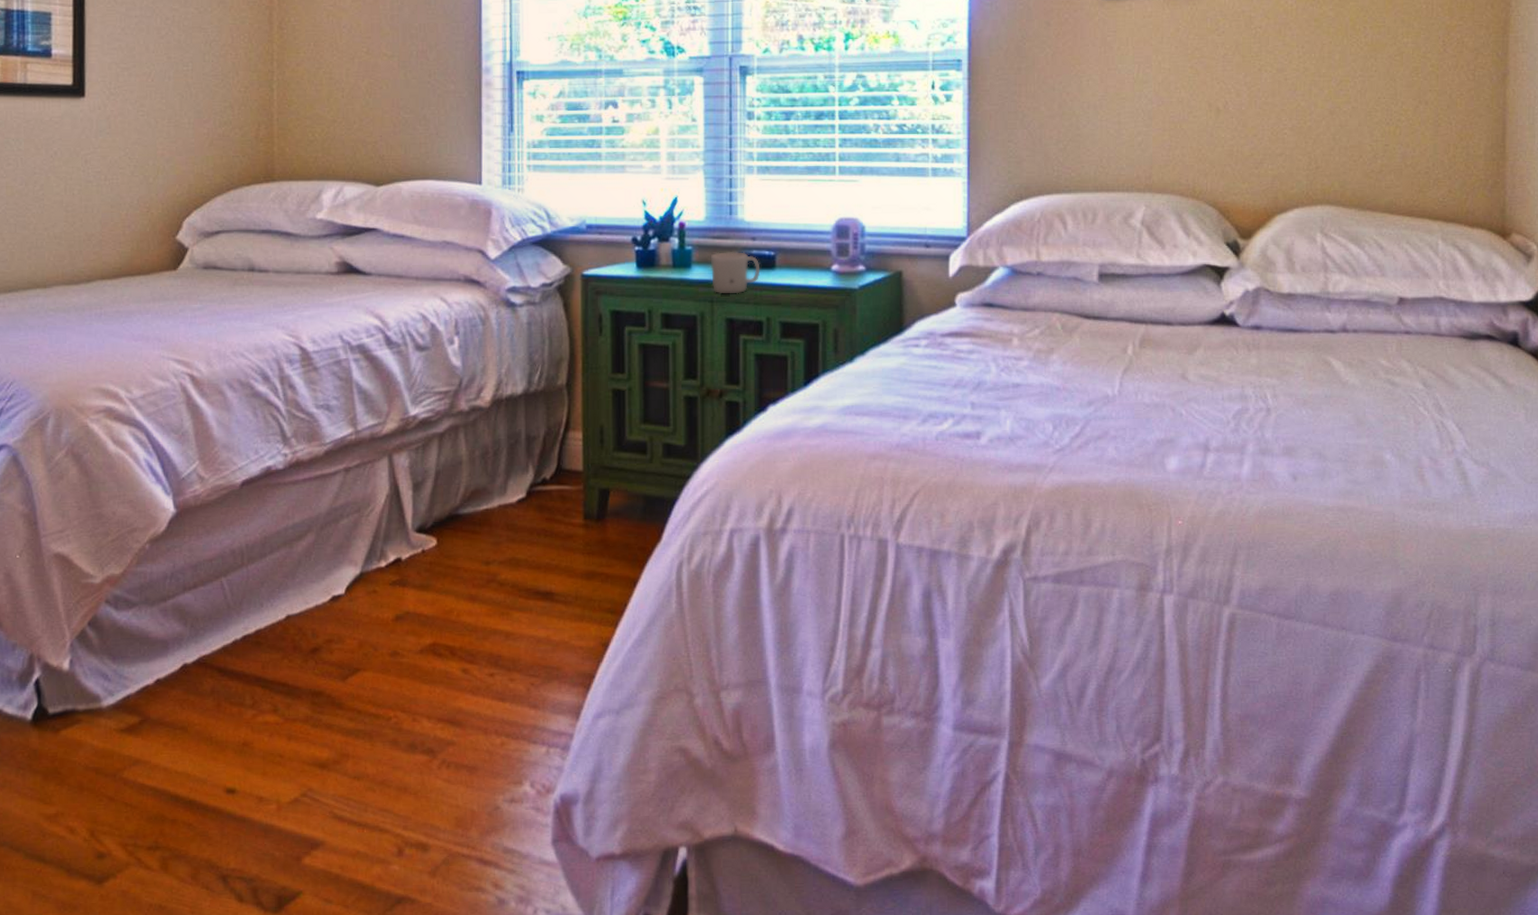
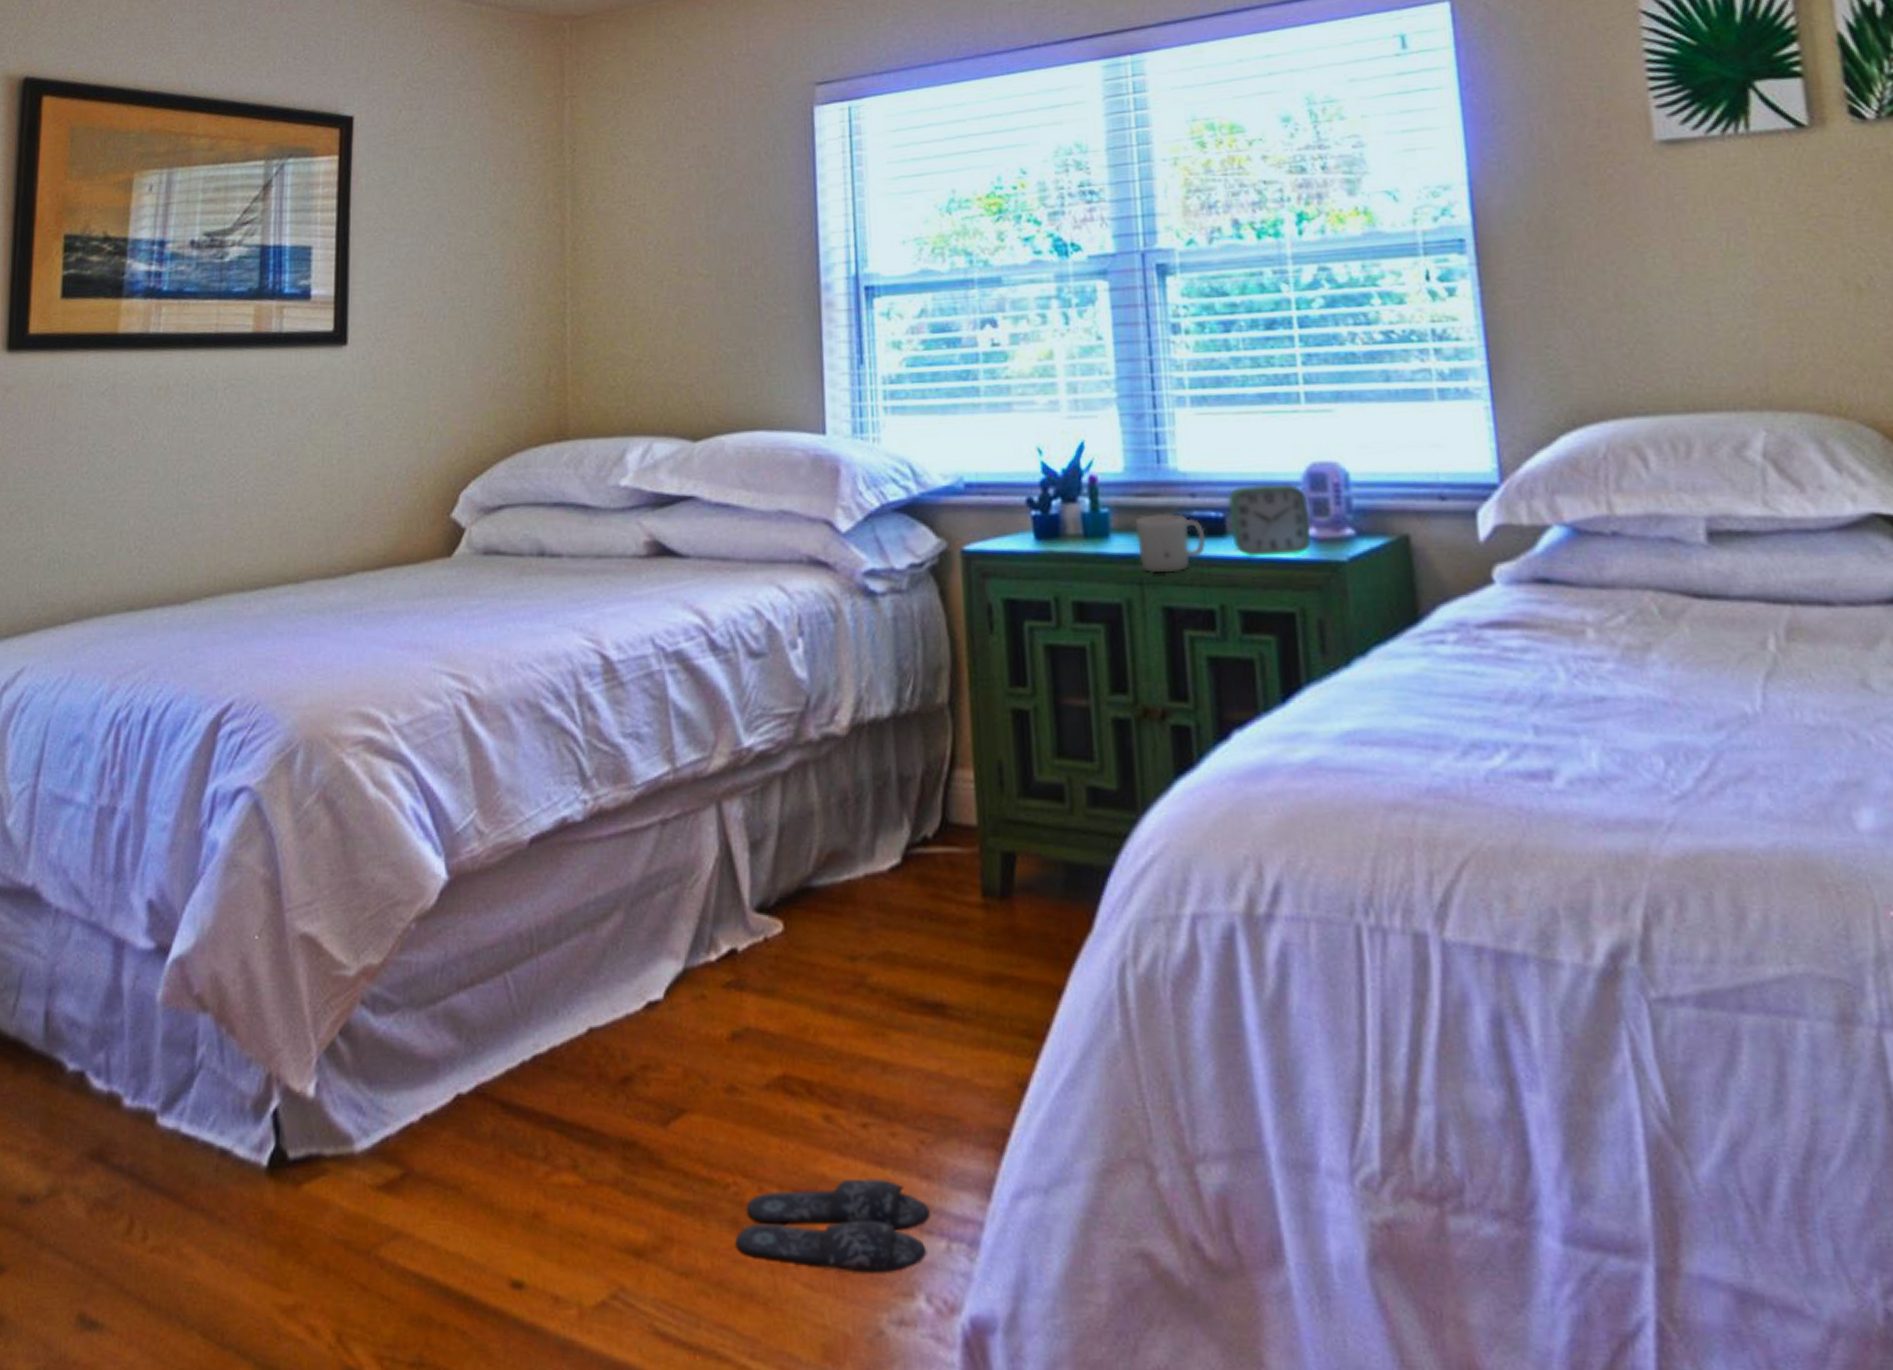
slippers: none [395,709,536,770] -> present [735,1178,930,1273]
alarm clock: none [779,231,835,284] -> present [1228,483,1312,557]

